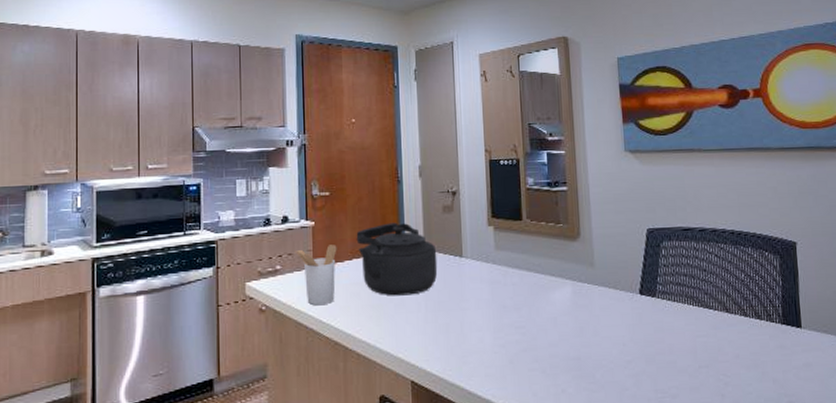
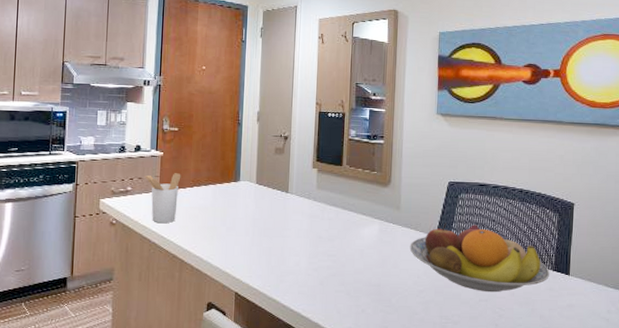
kettle: present [356,222,438,296] -> none [198,158,267,221]
fruit bowl: none [610,277,779,356] -> present [409,223,550,292]

